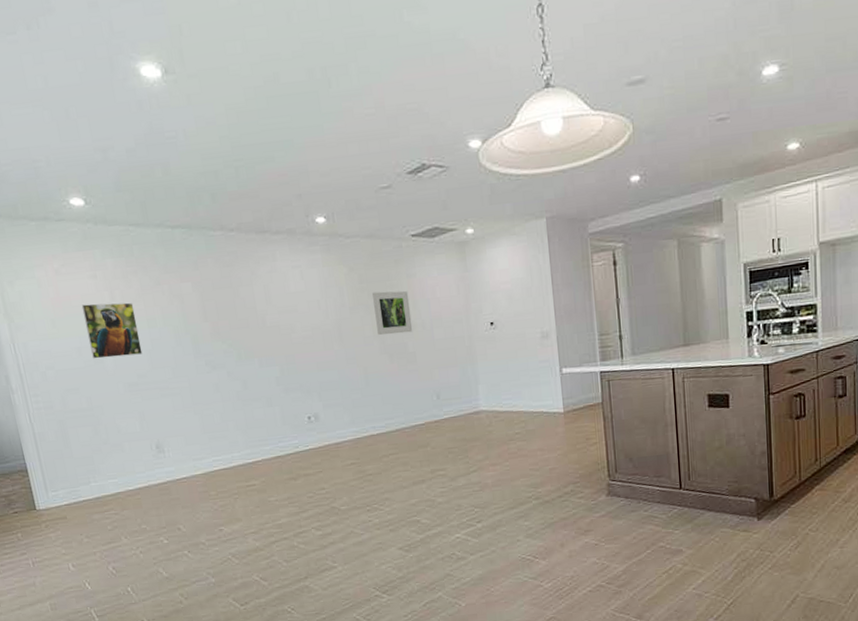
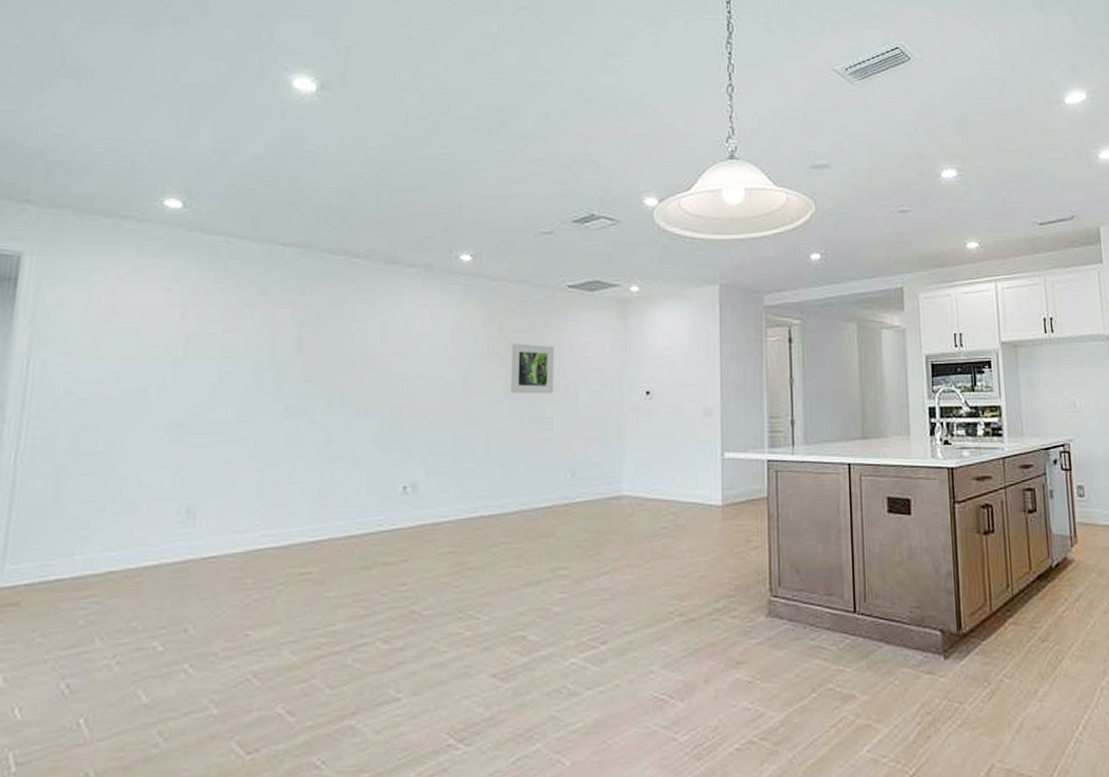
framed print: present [81,302,143,359] -> none [133,320,209,389]

